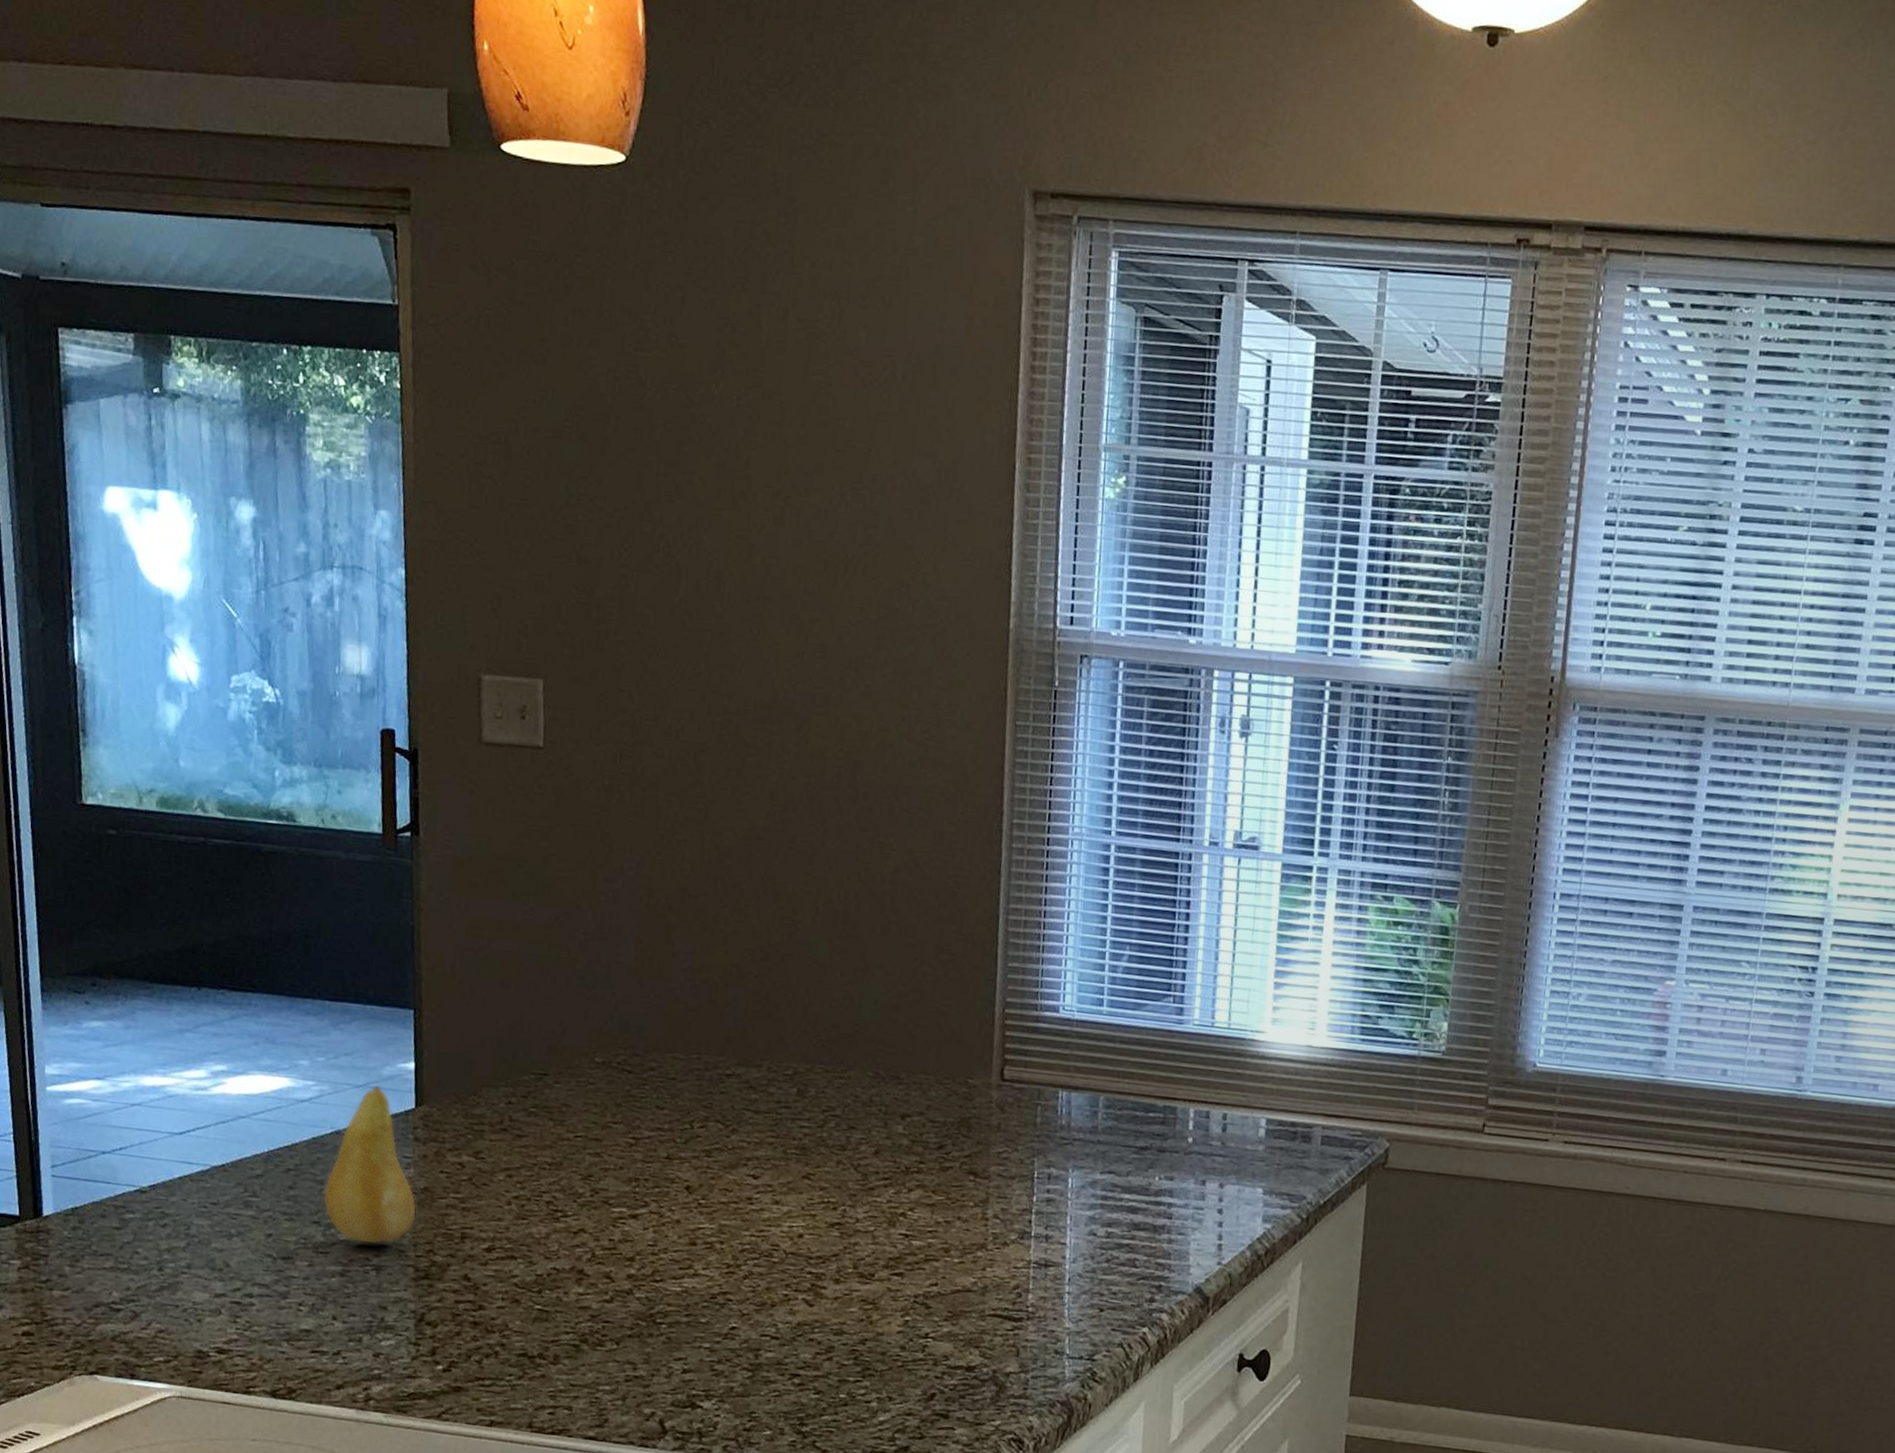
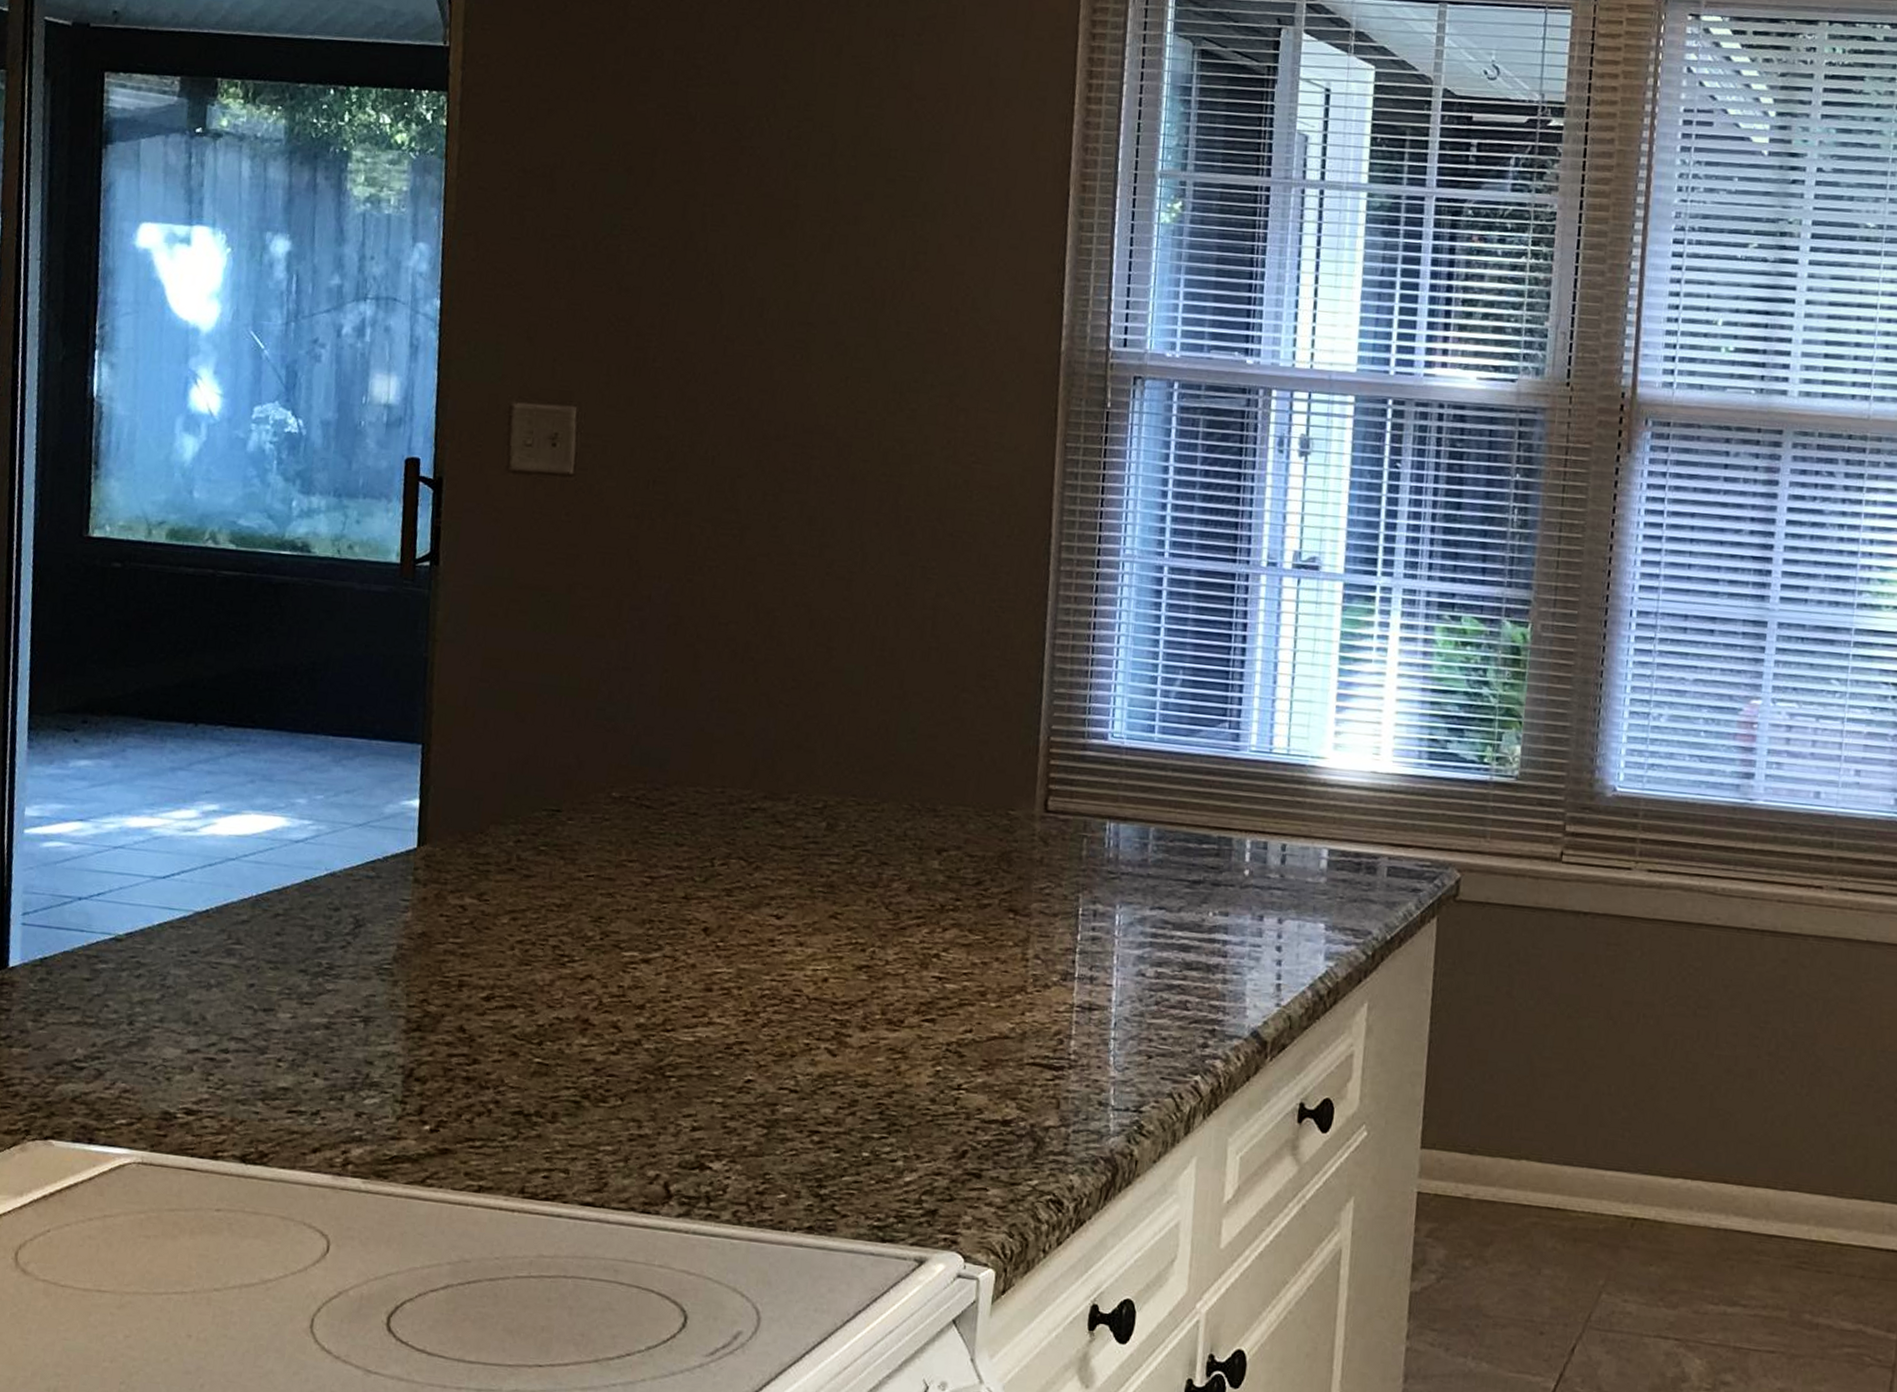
fruit: present [322,1085,417,1245] -> none [311,823,412,995]

